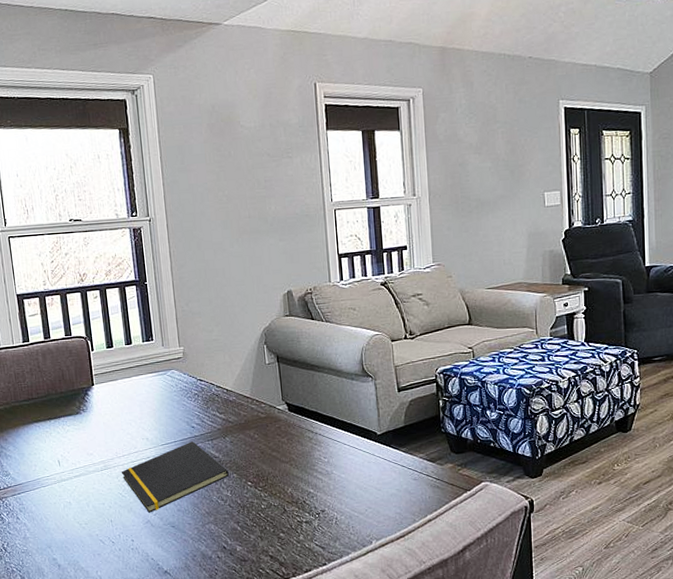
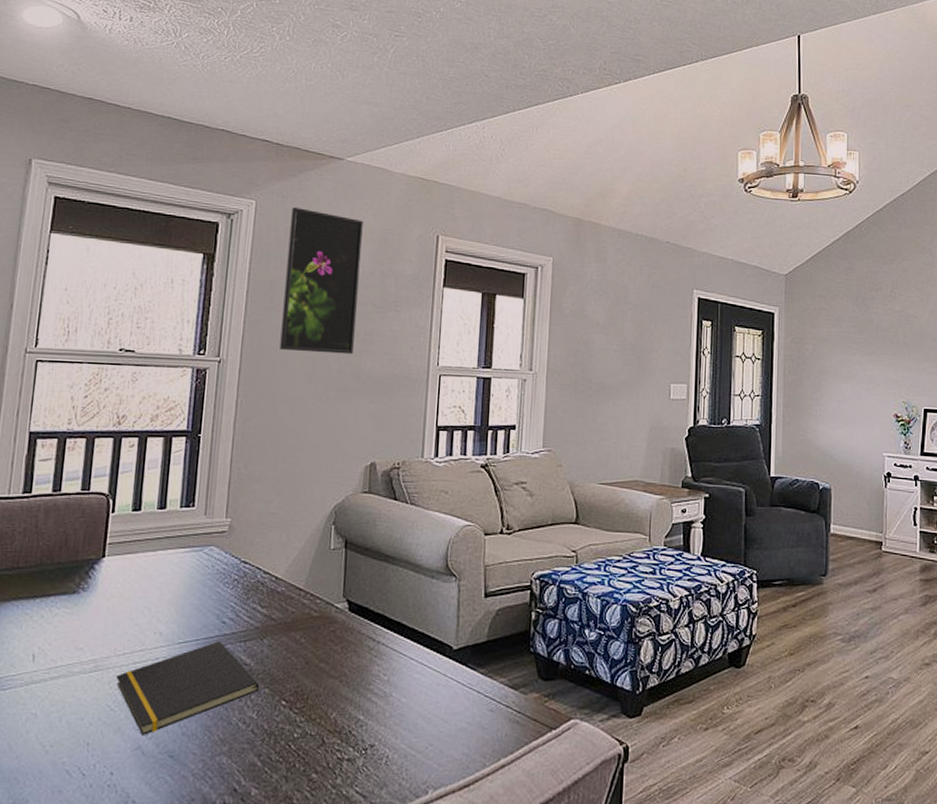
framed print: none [184,75,258,204] -> present [279,206,363,354]

